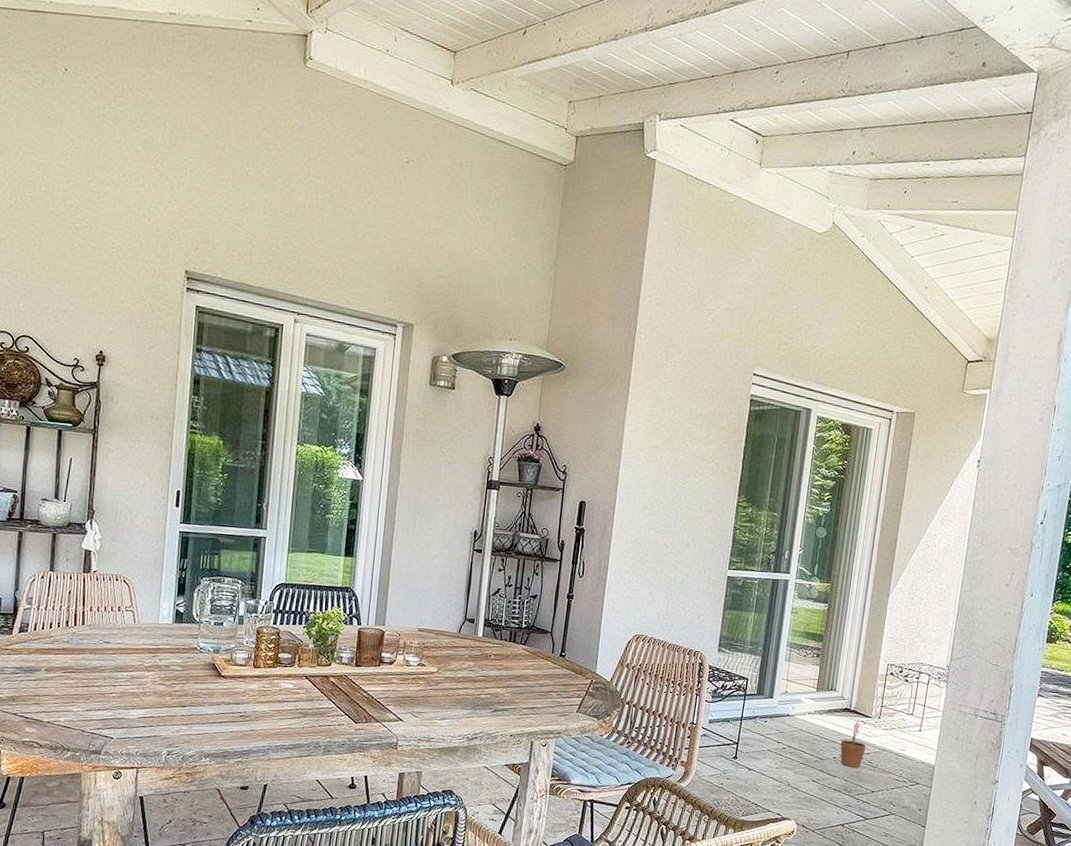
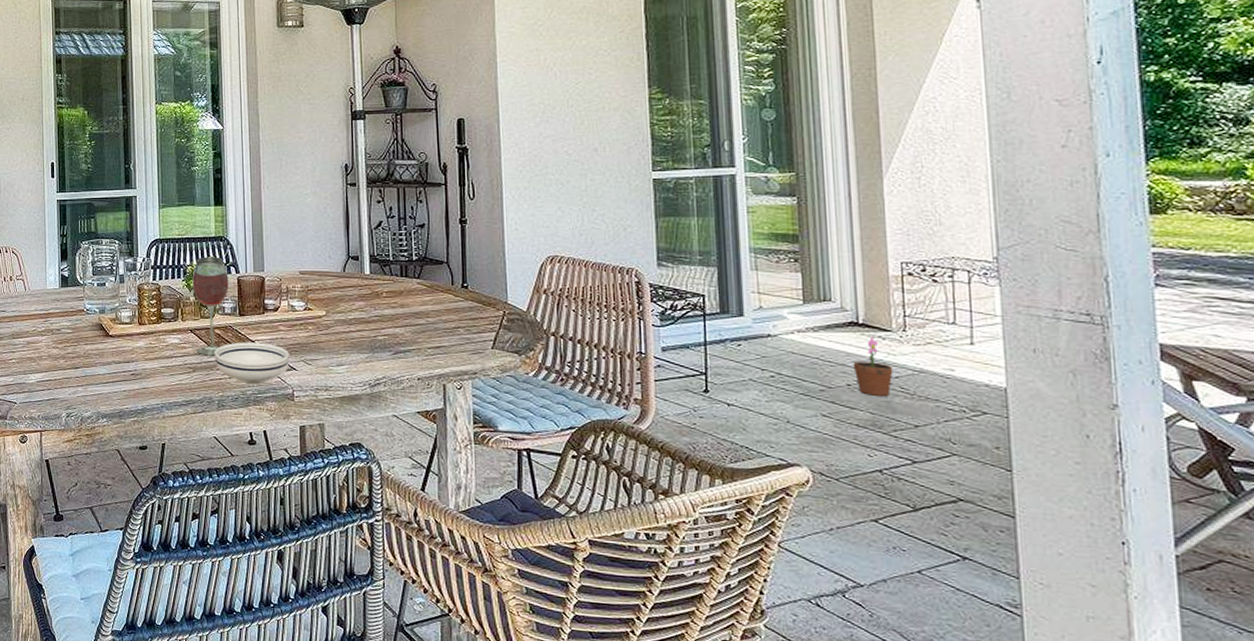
wineglass: none [310,605,350,703] -> present [192,257,229,356]
bowl: none [326,691,398,733] -> present [214,342,289,385]

